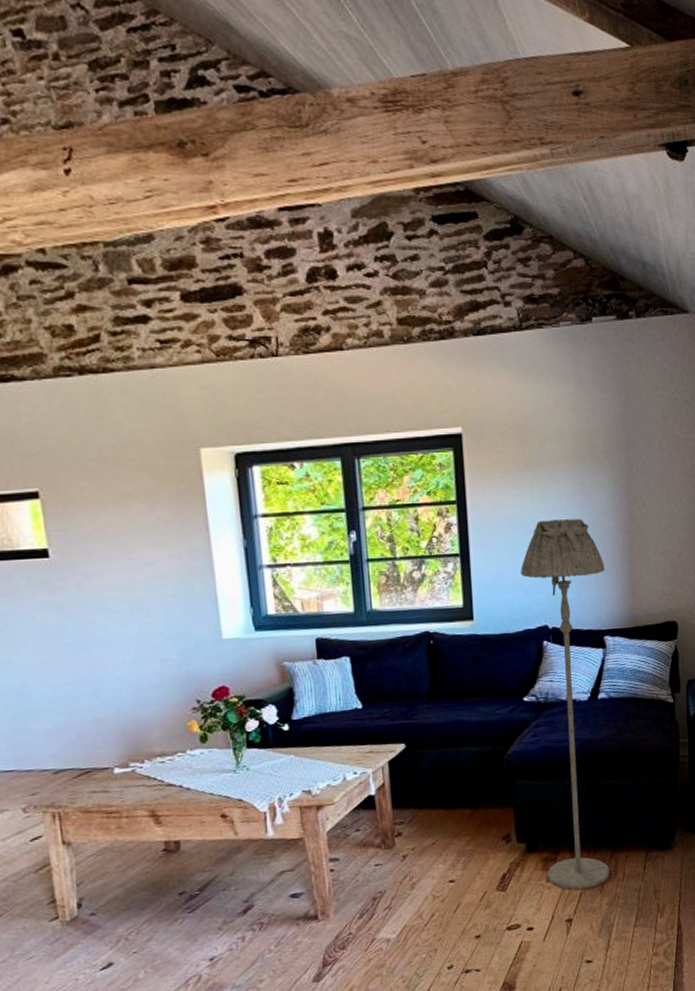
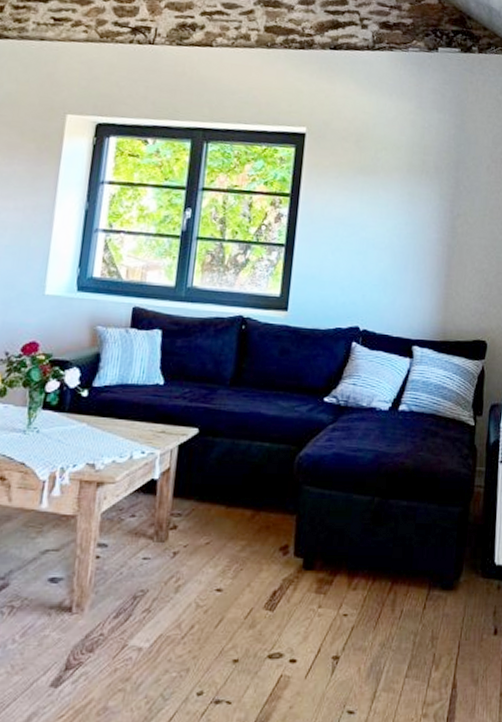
floor lamp: present [521,519,610,890] -> none [320,223,423,622]

